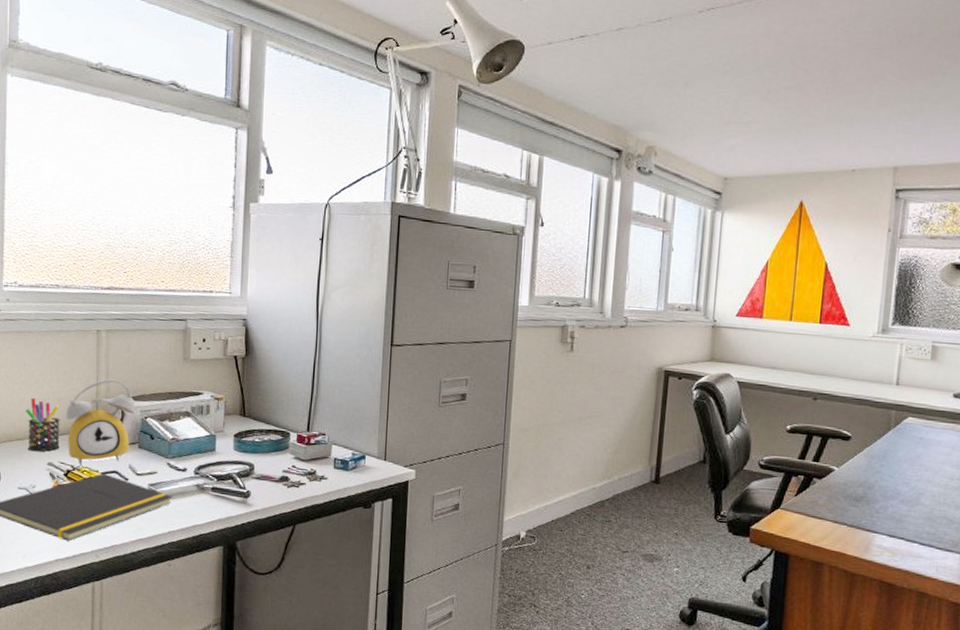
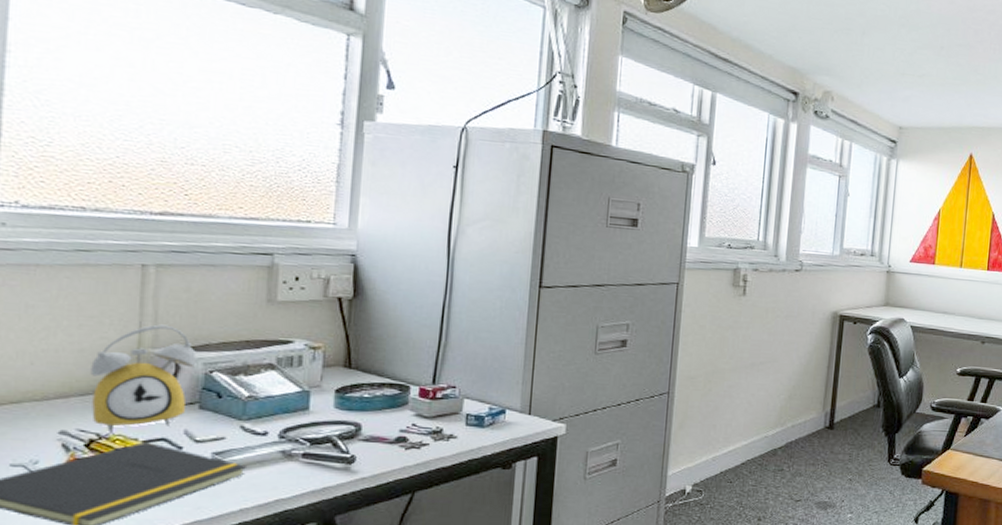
pen holder: present [25,397,60,452] -> none [25,348,81,418]

